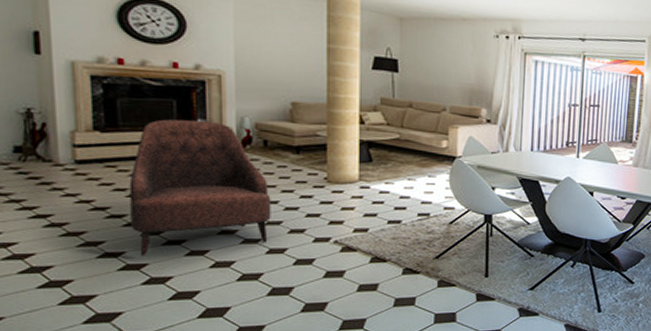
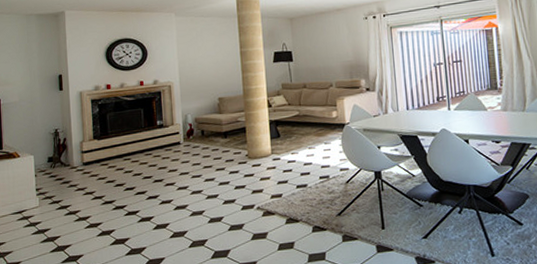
armchair: present [129,119,271,256] -> none [116,121,210,232]

